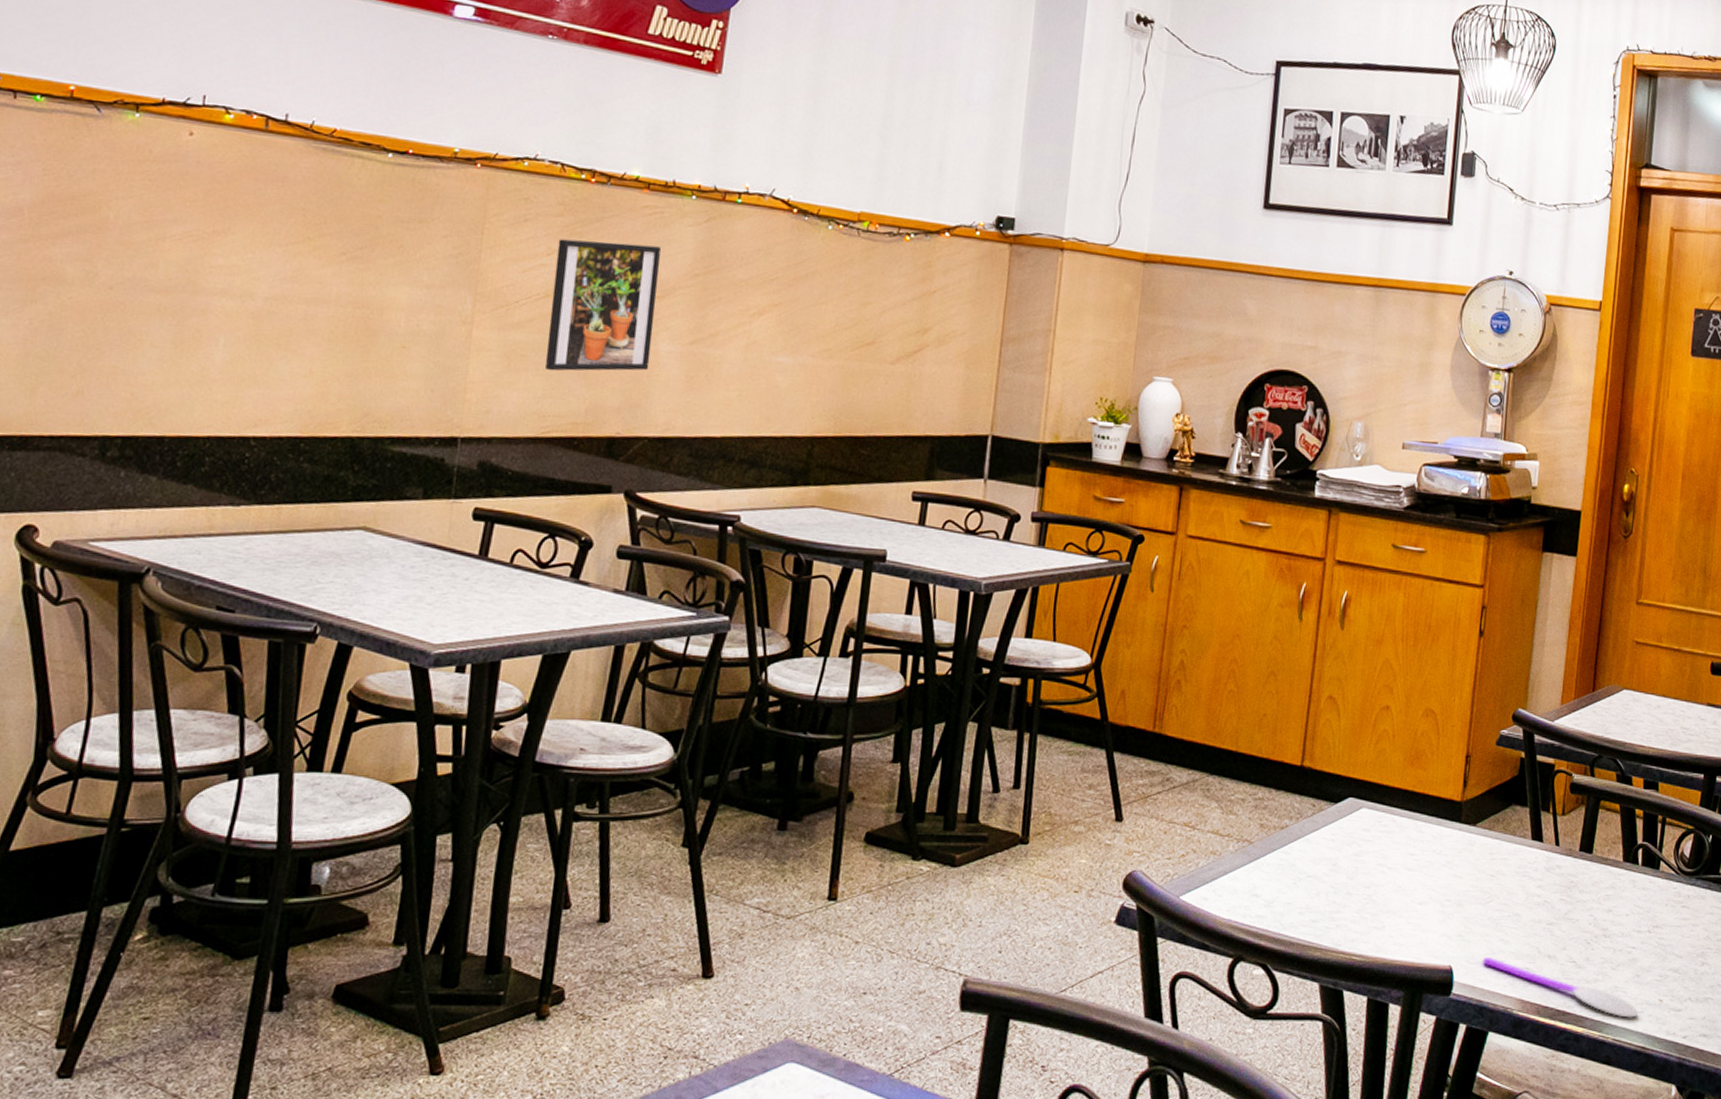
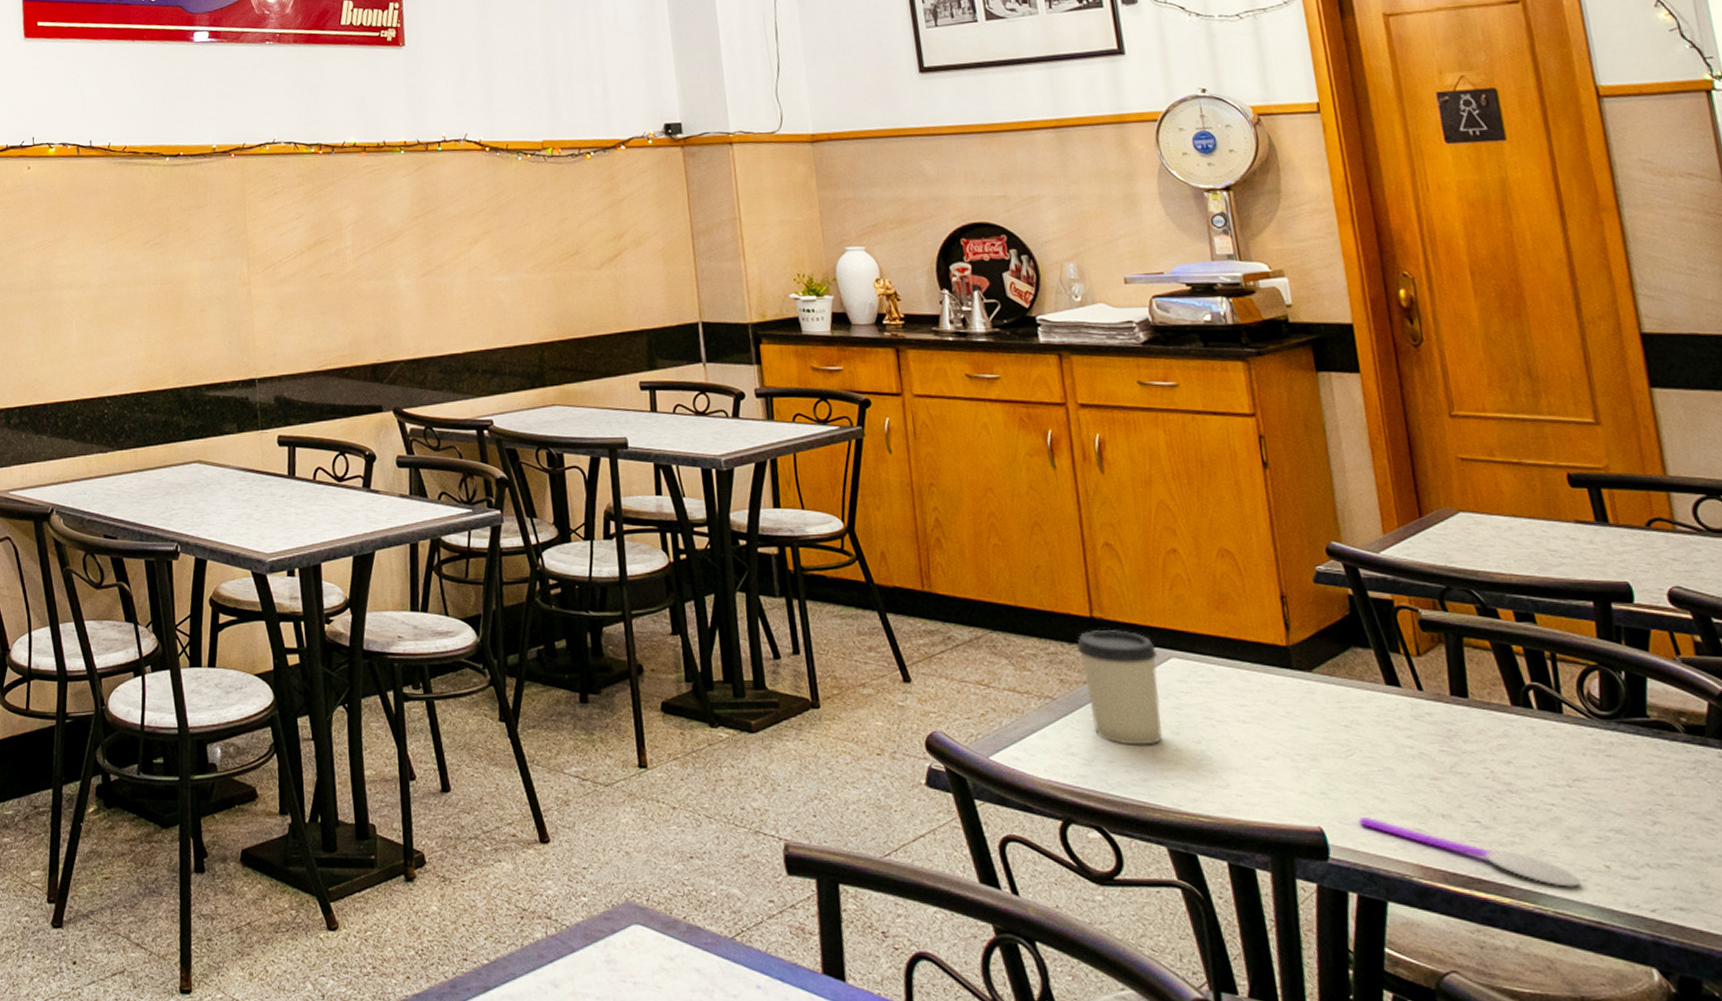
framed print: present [544,239,661,371] -> none [303,198,393,315]
cup: none [1280,777,1351,889] -> present [1076,629,1163,745]

